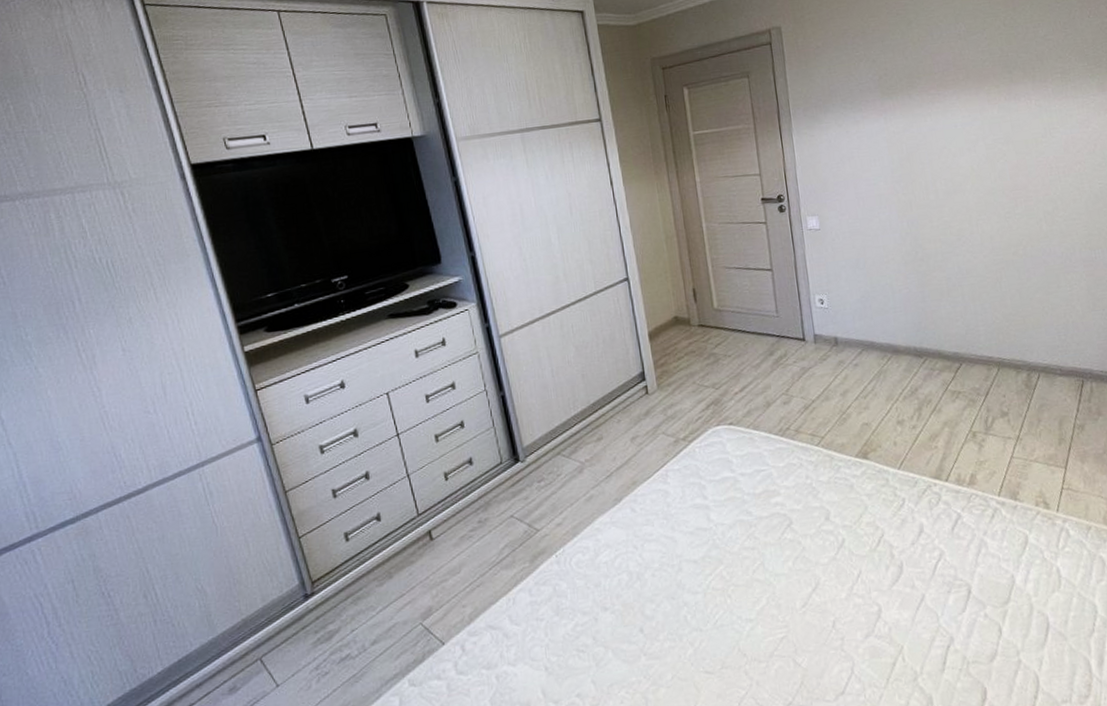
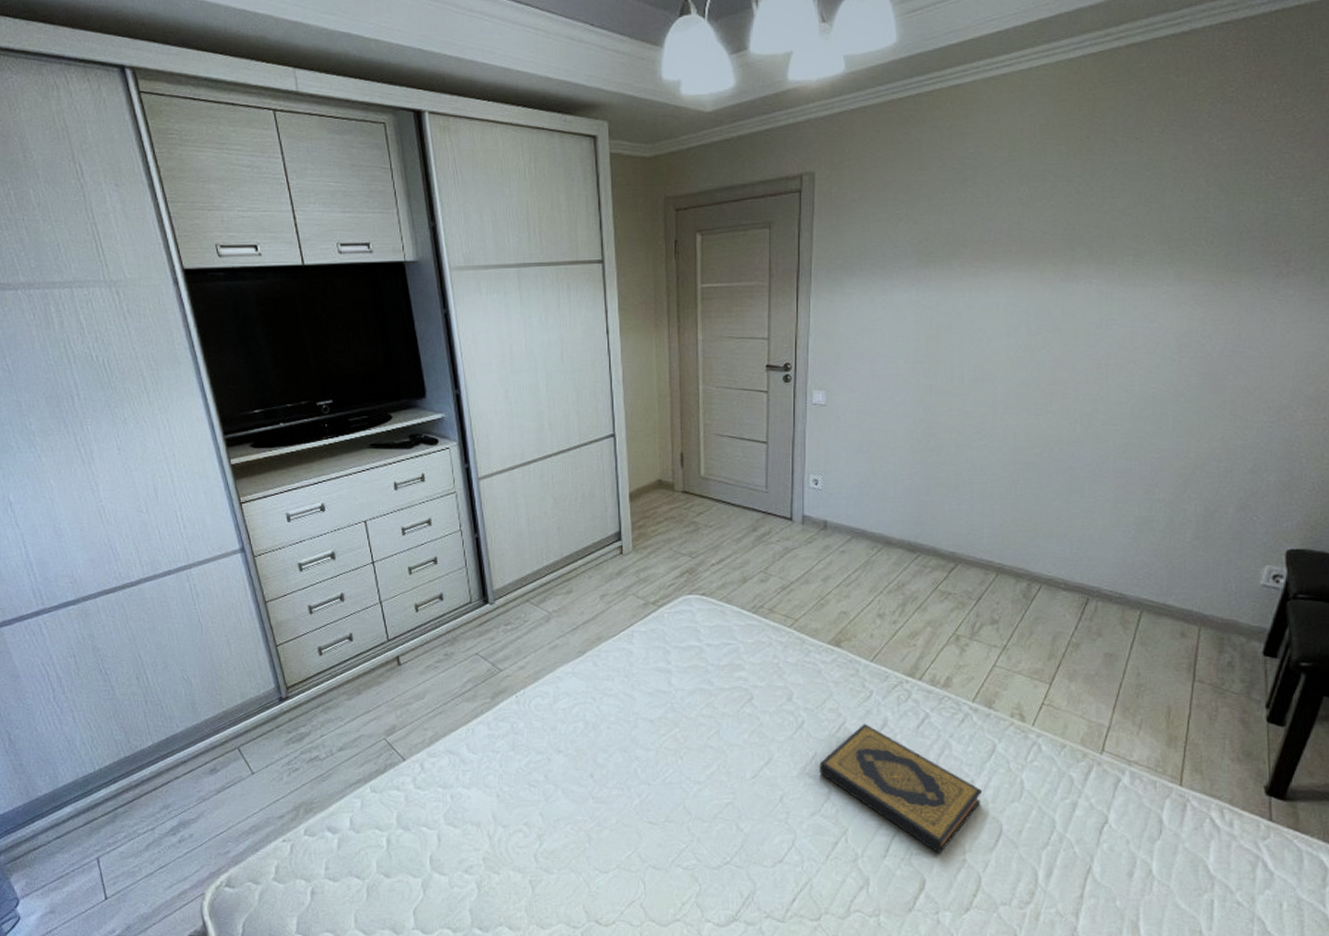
hardback book: none [865,532,1025,658] -> present [819,723,983,854]

